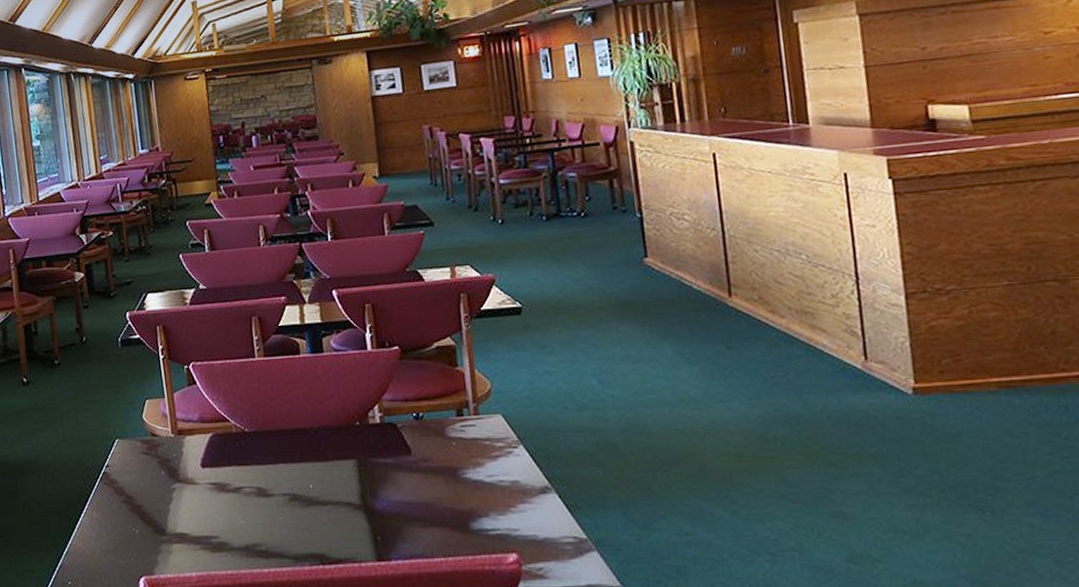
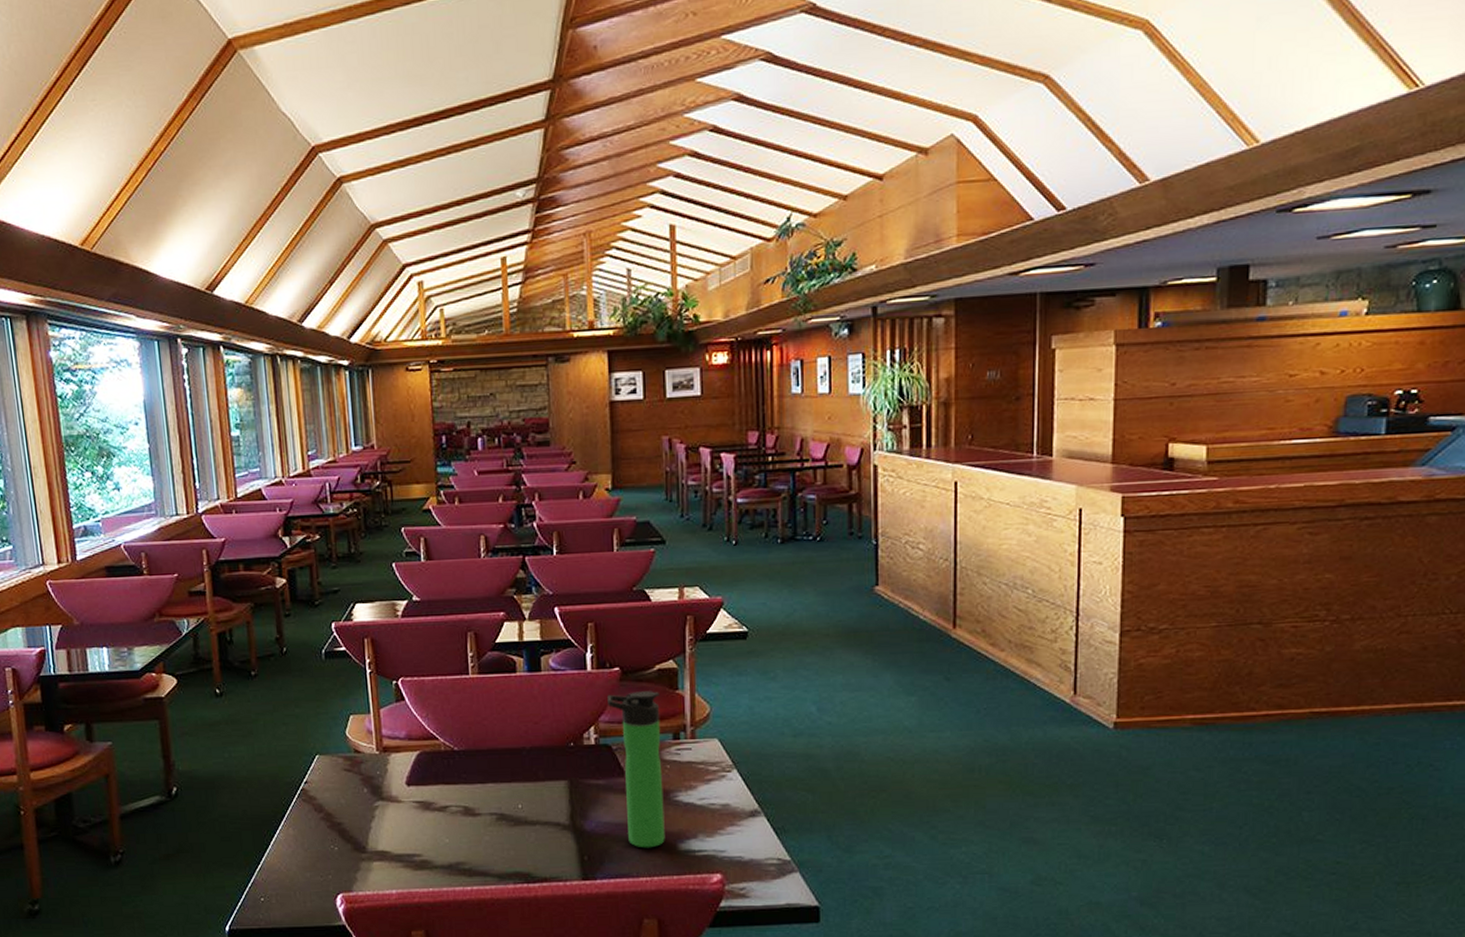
bottle: none [389,368,457,528] -> present [607,691,665,848]

